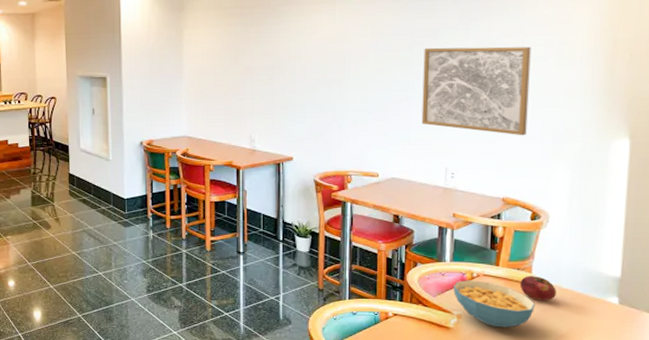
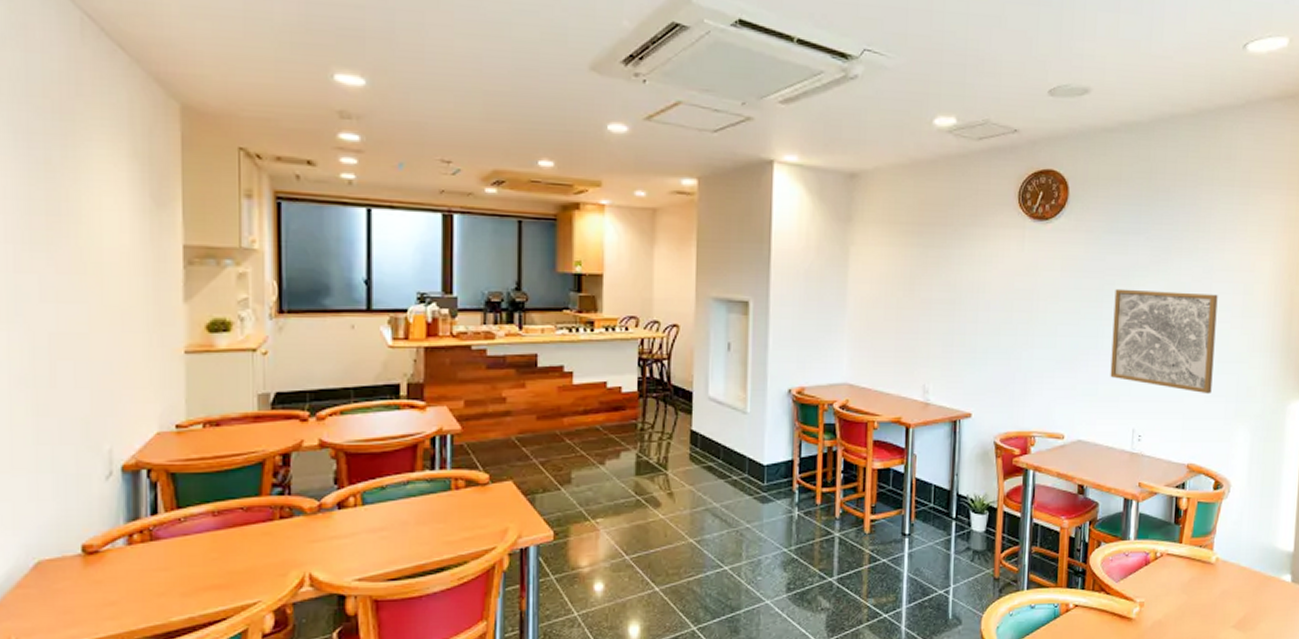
cereal bowl: present [452,280,535,328] -> none [1136,561,1215,615]
fruit: present [519,276,556,301] -> none [1201,554,1236,582]

